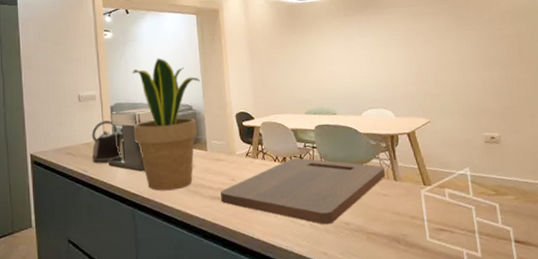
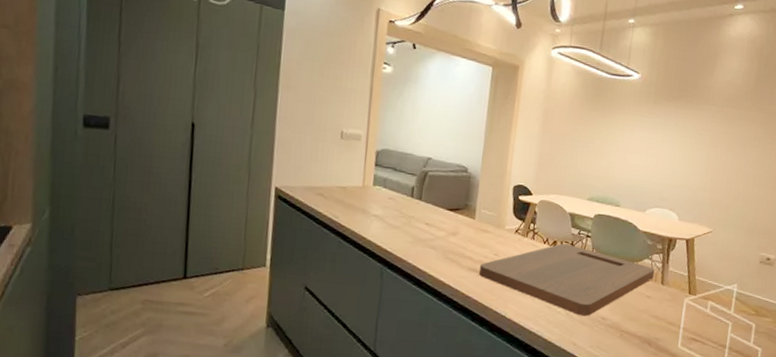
kettle: present [91,120,121,164] -> none [345,165,380,213]
coffee maker: present [108,107,155,172] -> none [363,158,424,229]
potted plant: present [132,58,200,191] -> none [397,107,483,255]

